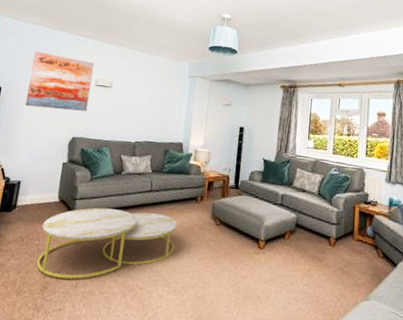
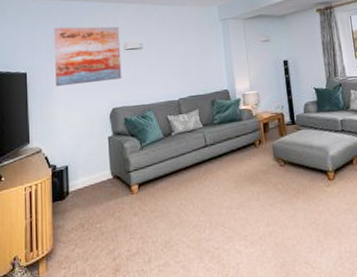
coffee table: present [36,207,177,279] -> none [100,167,243,258]

